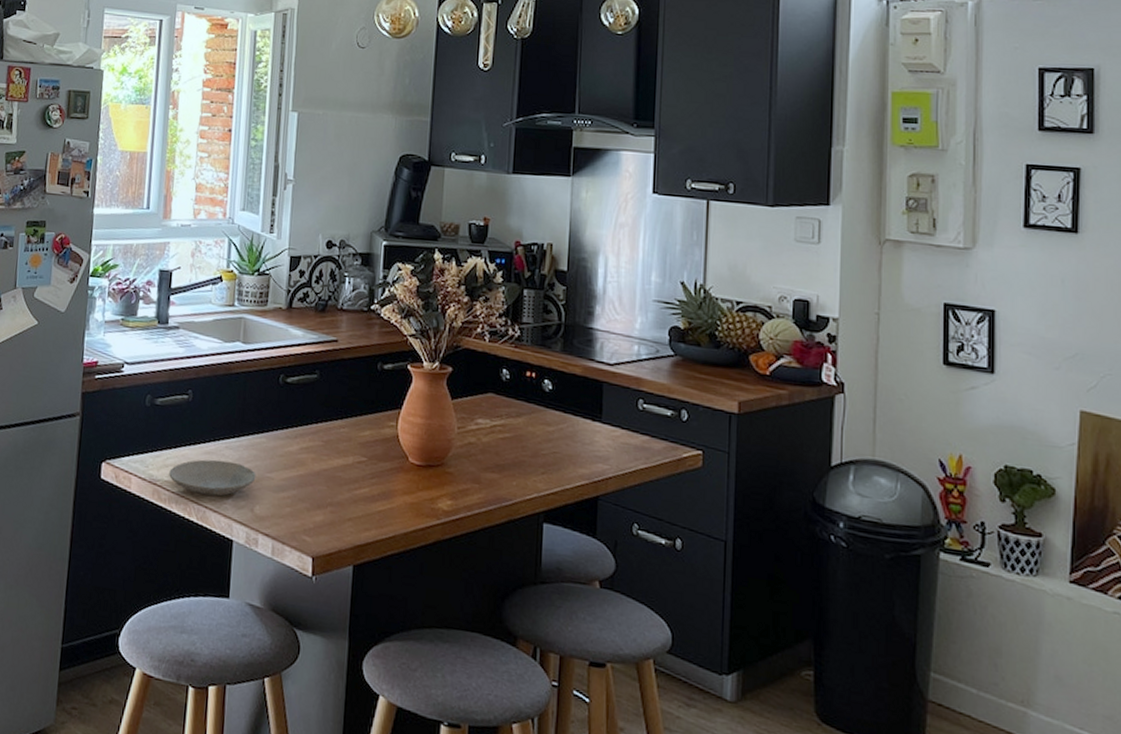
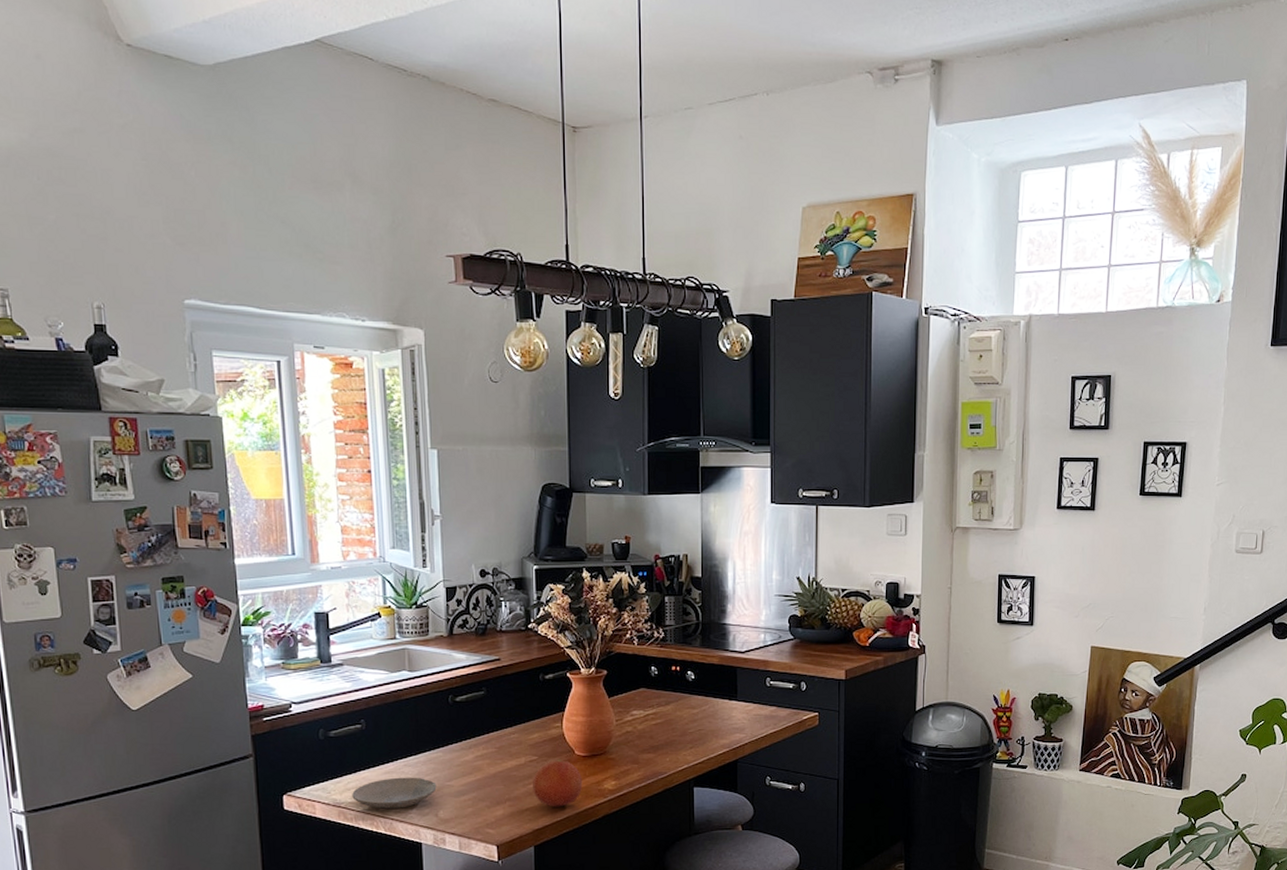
fruit: none [358,464,415,523] -> present [533,759,583,807]

